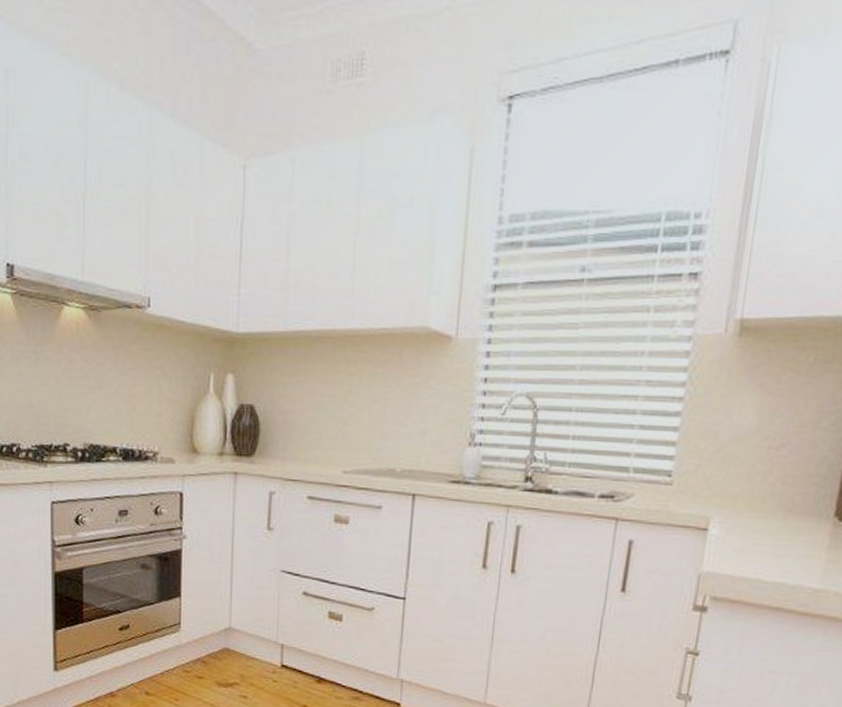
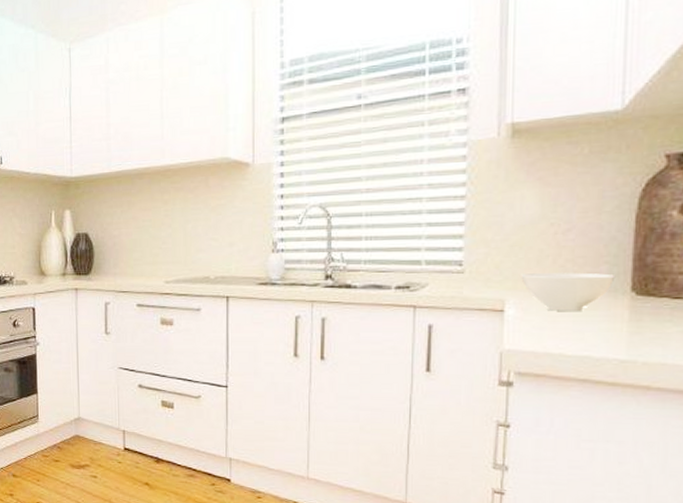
bowl: none [729,490,822,536] -> present [521,272,616,312]

